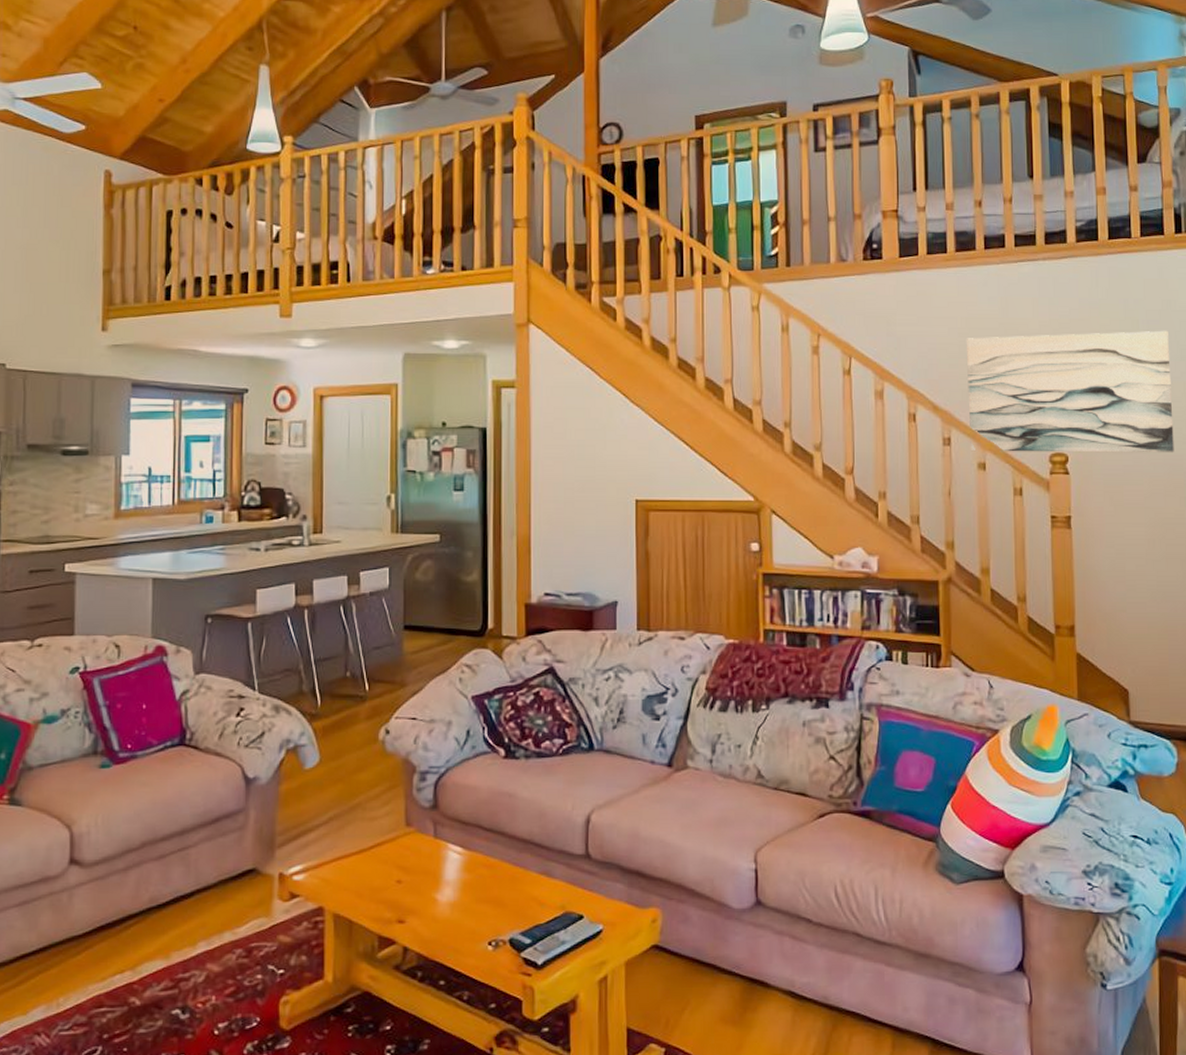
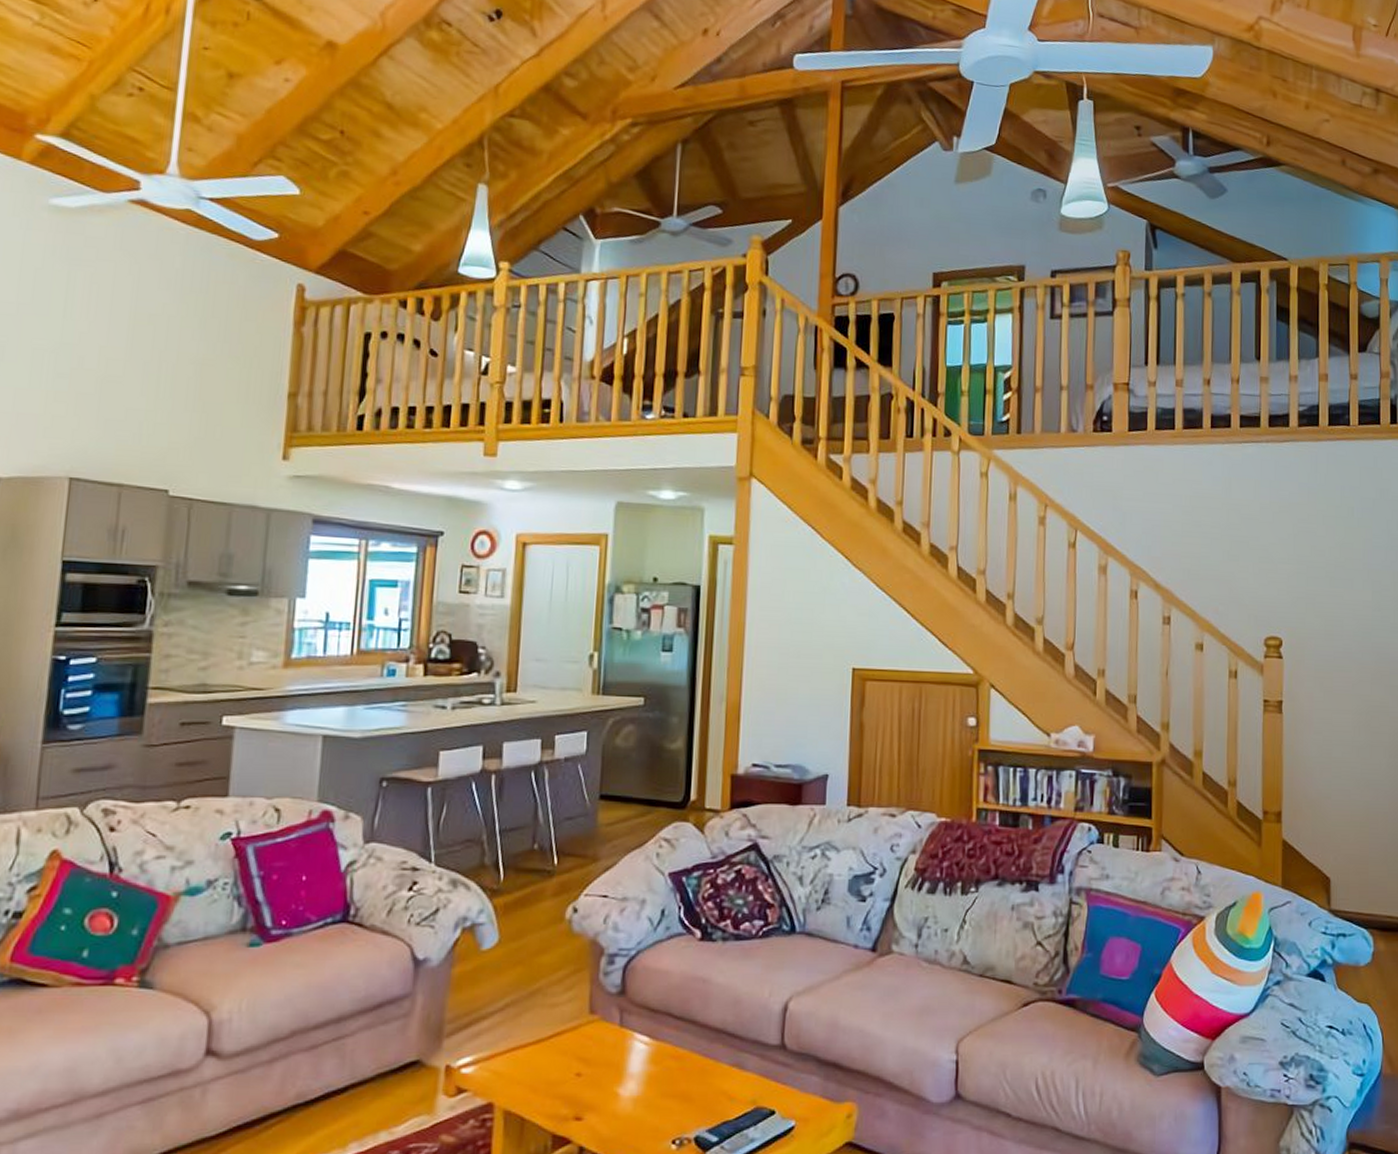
wall art: present [966,330,1174,453] -> none [1189,516,1382,641]

